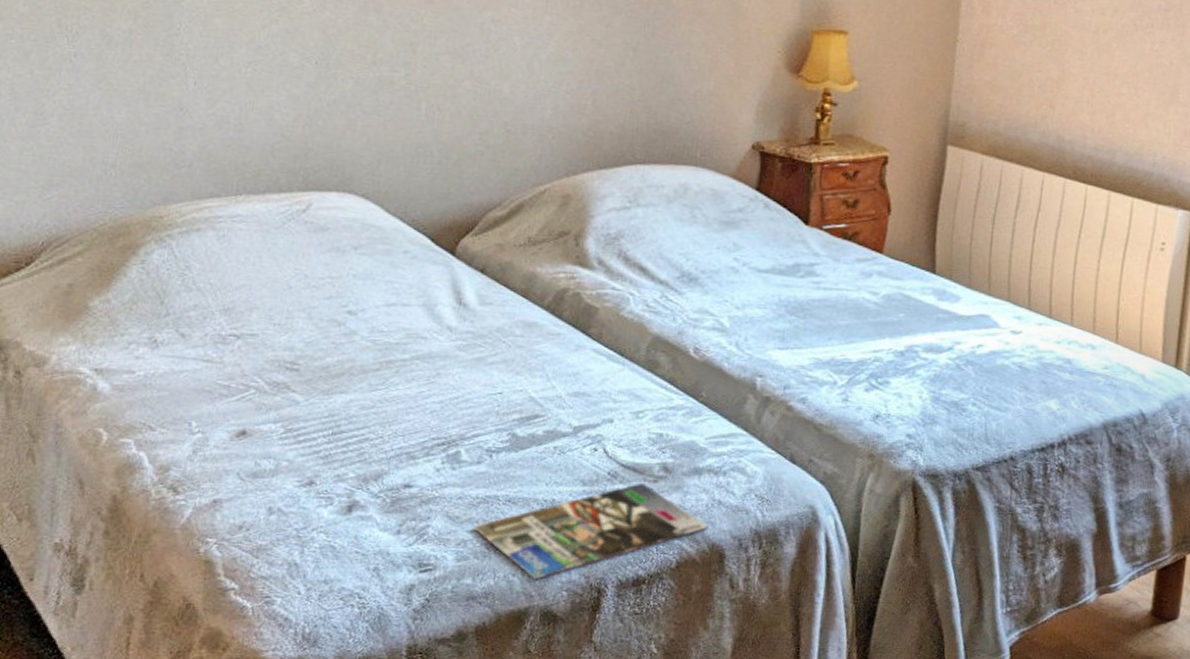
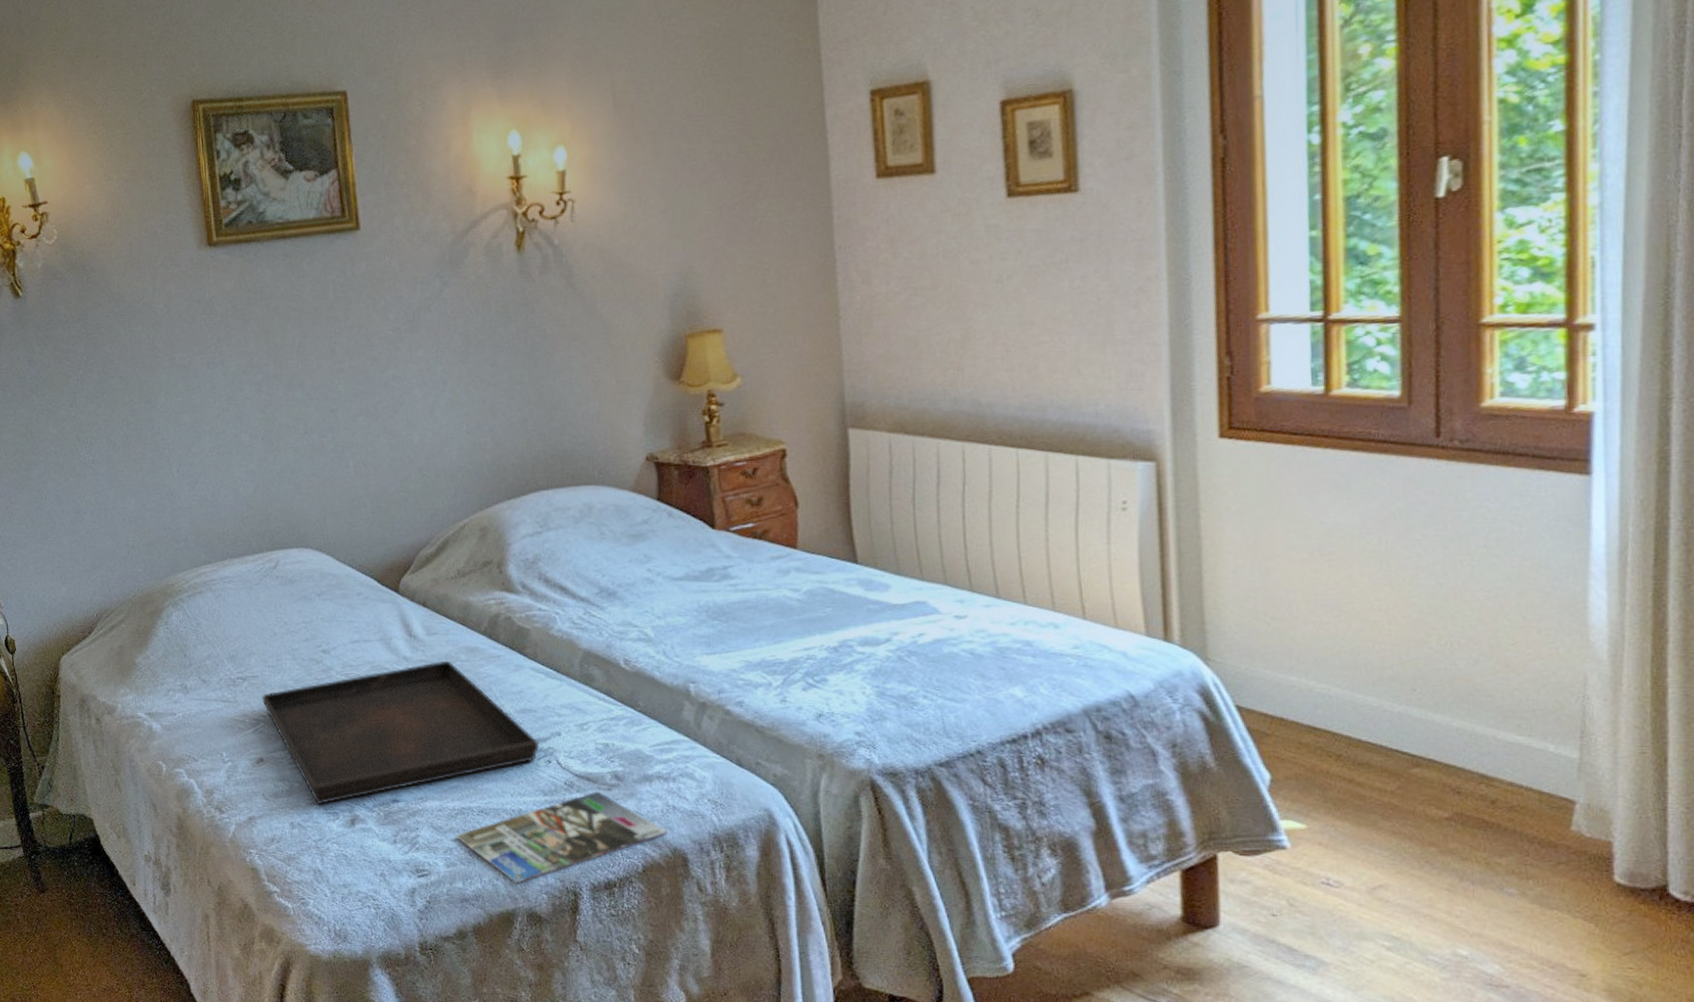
serving tray: none [258,334,588,487] -> present [262,660,540,804]

